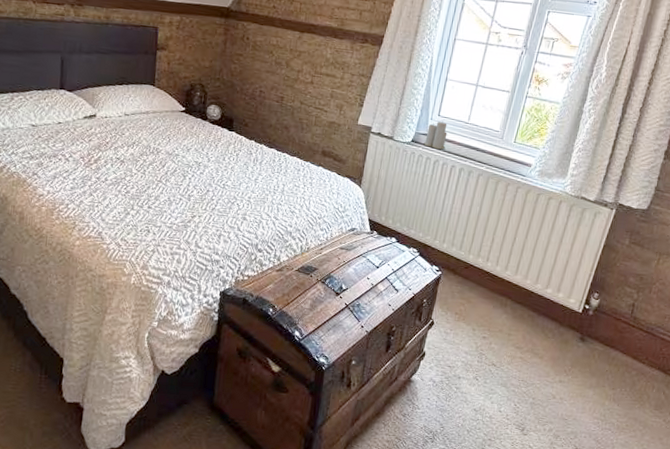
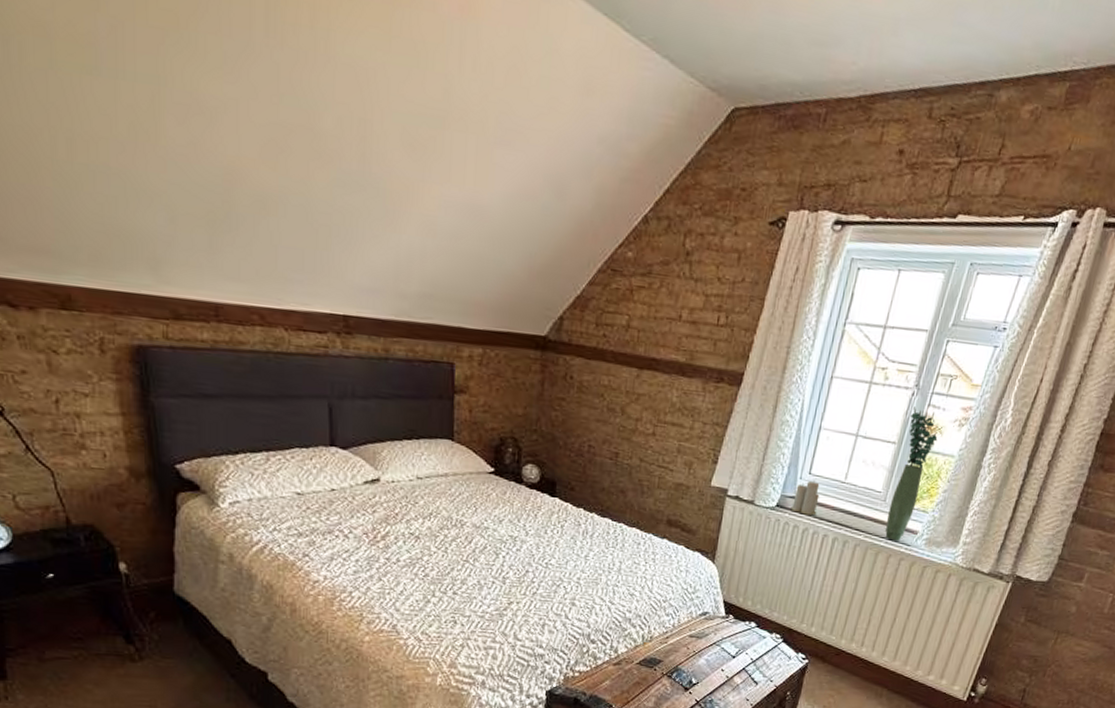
vase: none [503,63,545,172] -> present [884,407,938,541]

